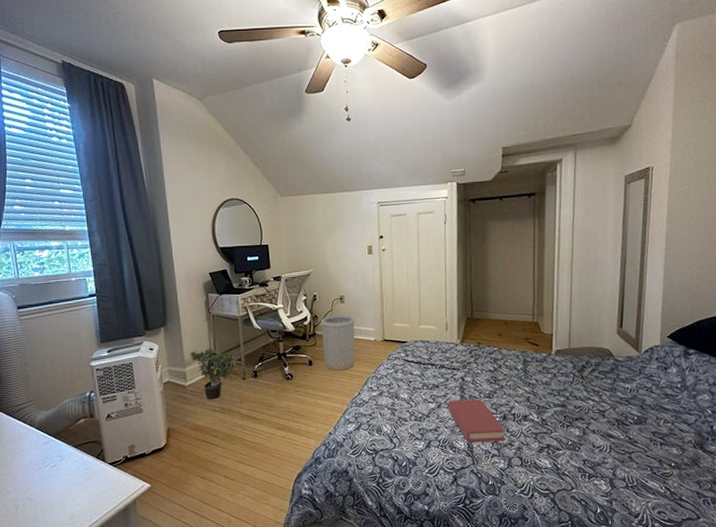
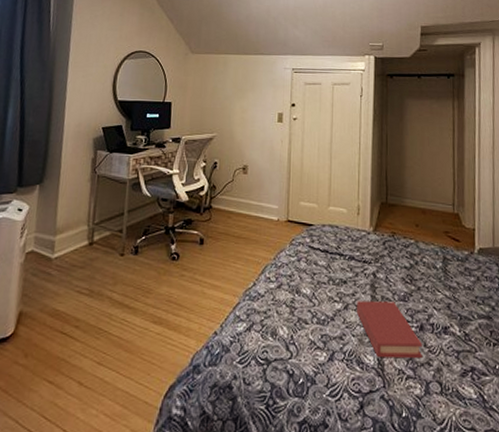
potted plant: present [190,348,237,400] -> none [63,214,117,279]
laundry basket: present [320,314,356,371] -> none [217,186,258,254]

